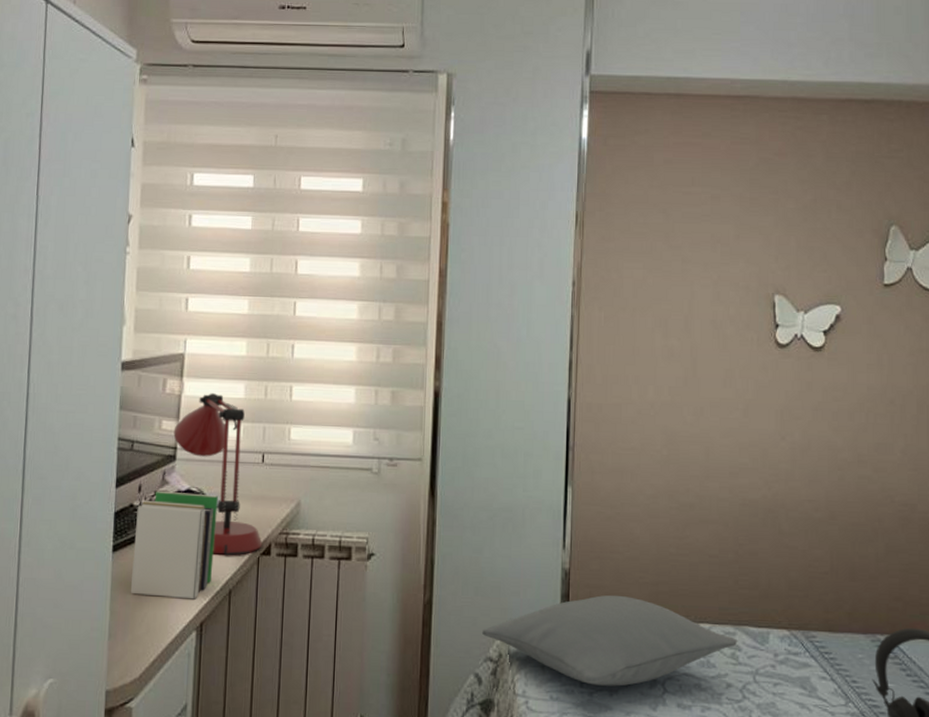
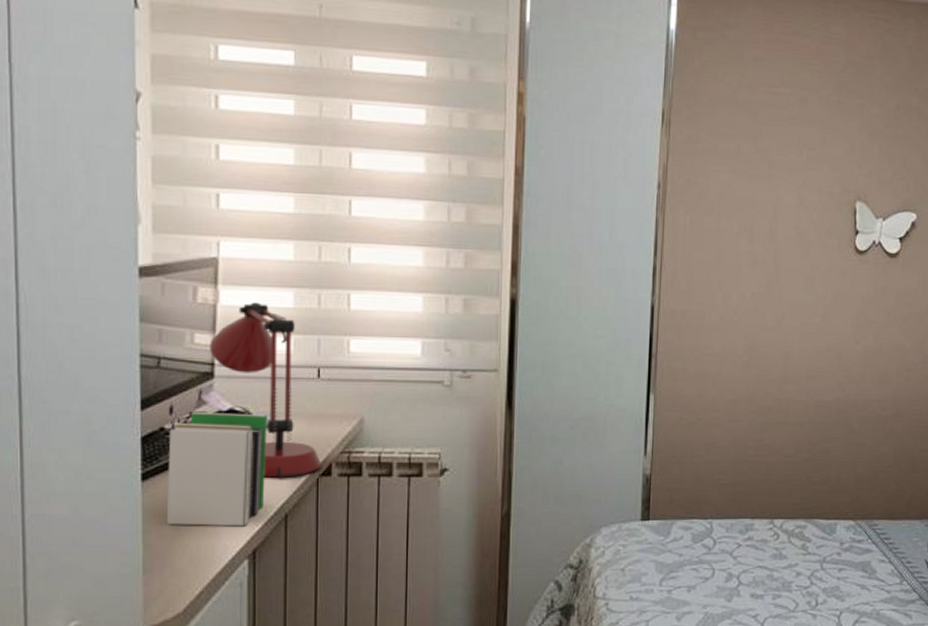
pillow: present [481,595,738,686] -> none [561,497,809,583]

